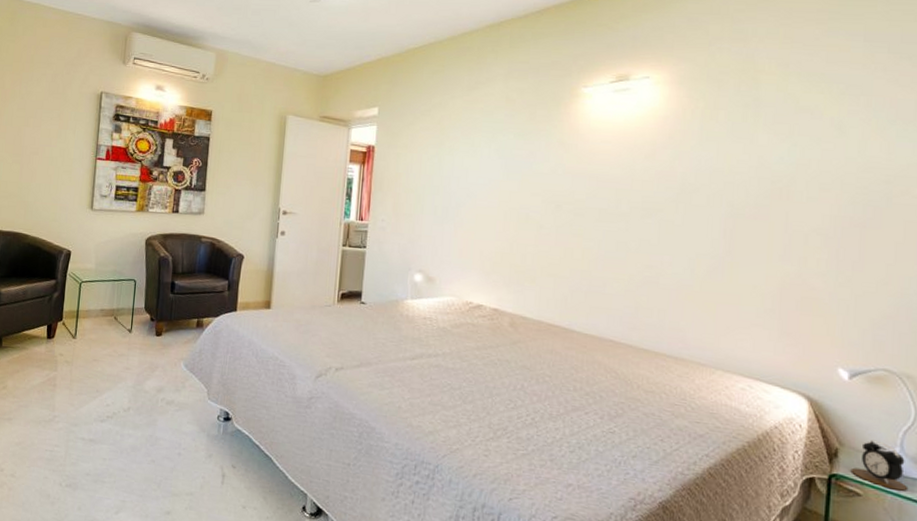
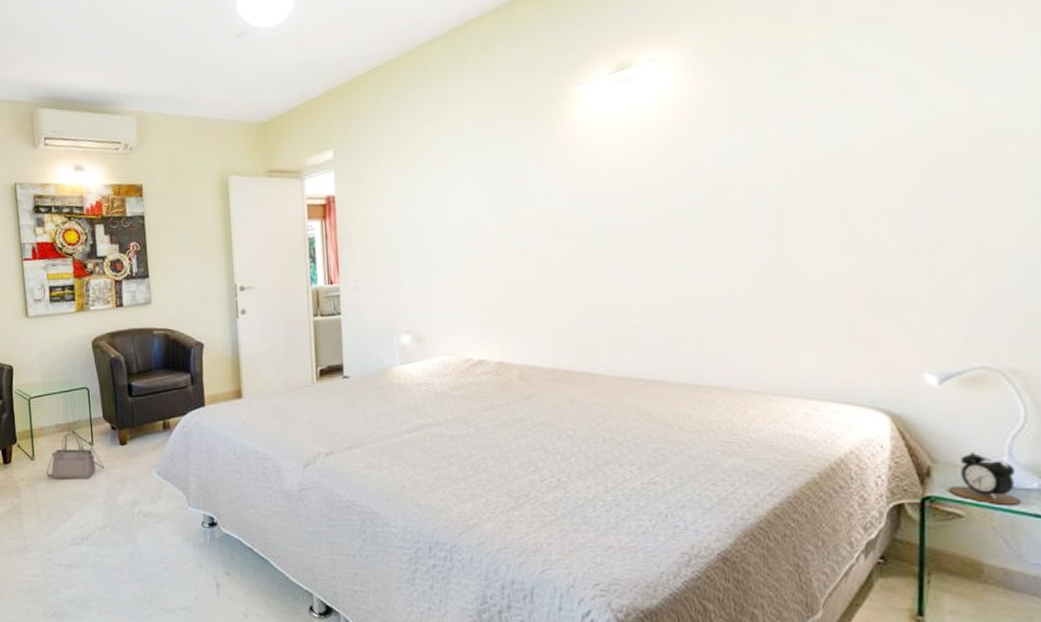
handbag: none [84,316,139,363] -> present [46,430,105,479]

